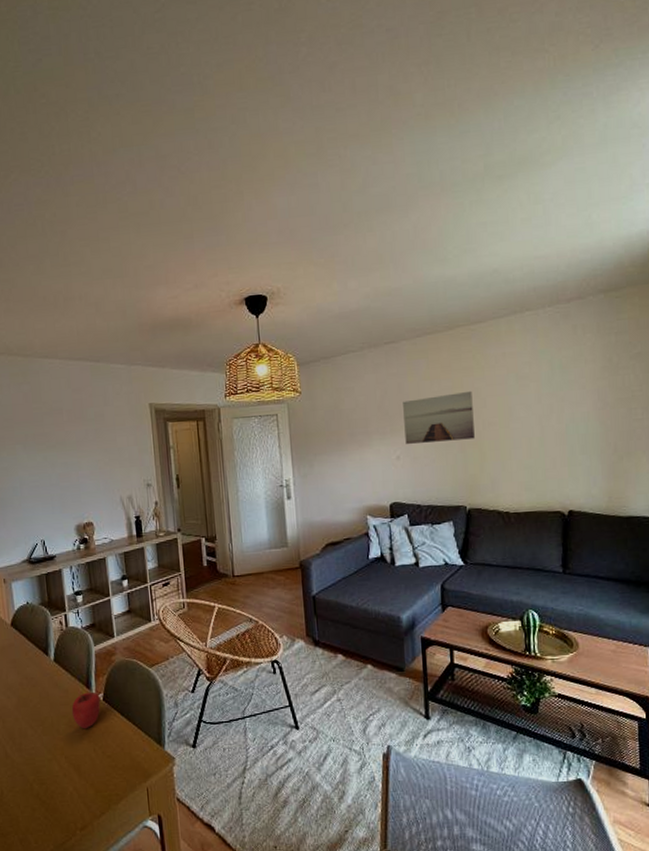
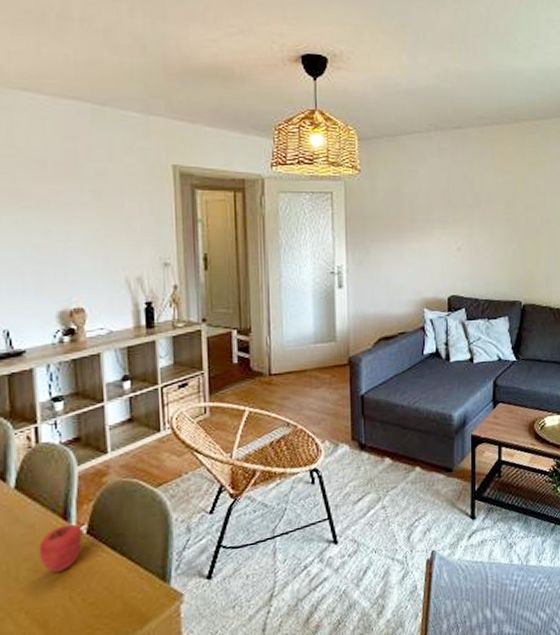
wall art: present [403,390,475,444] -> none [467,186,533,235]

